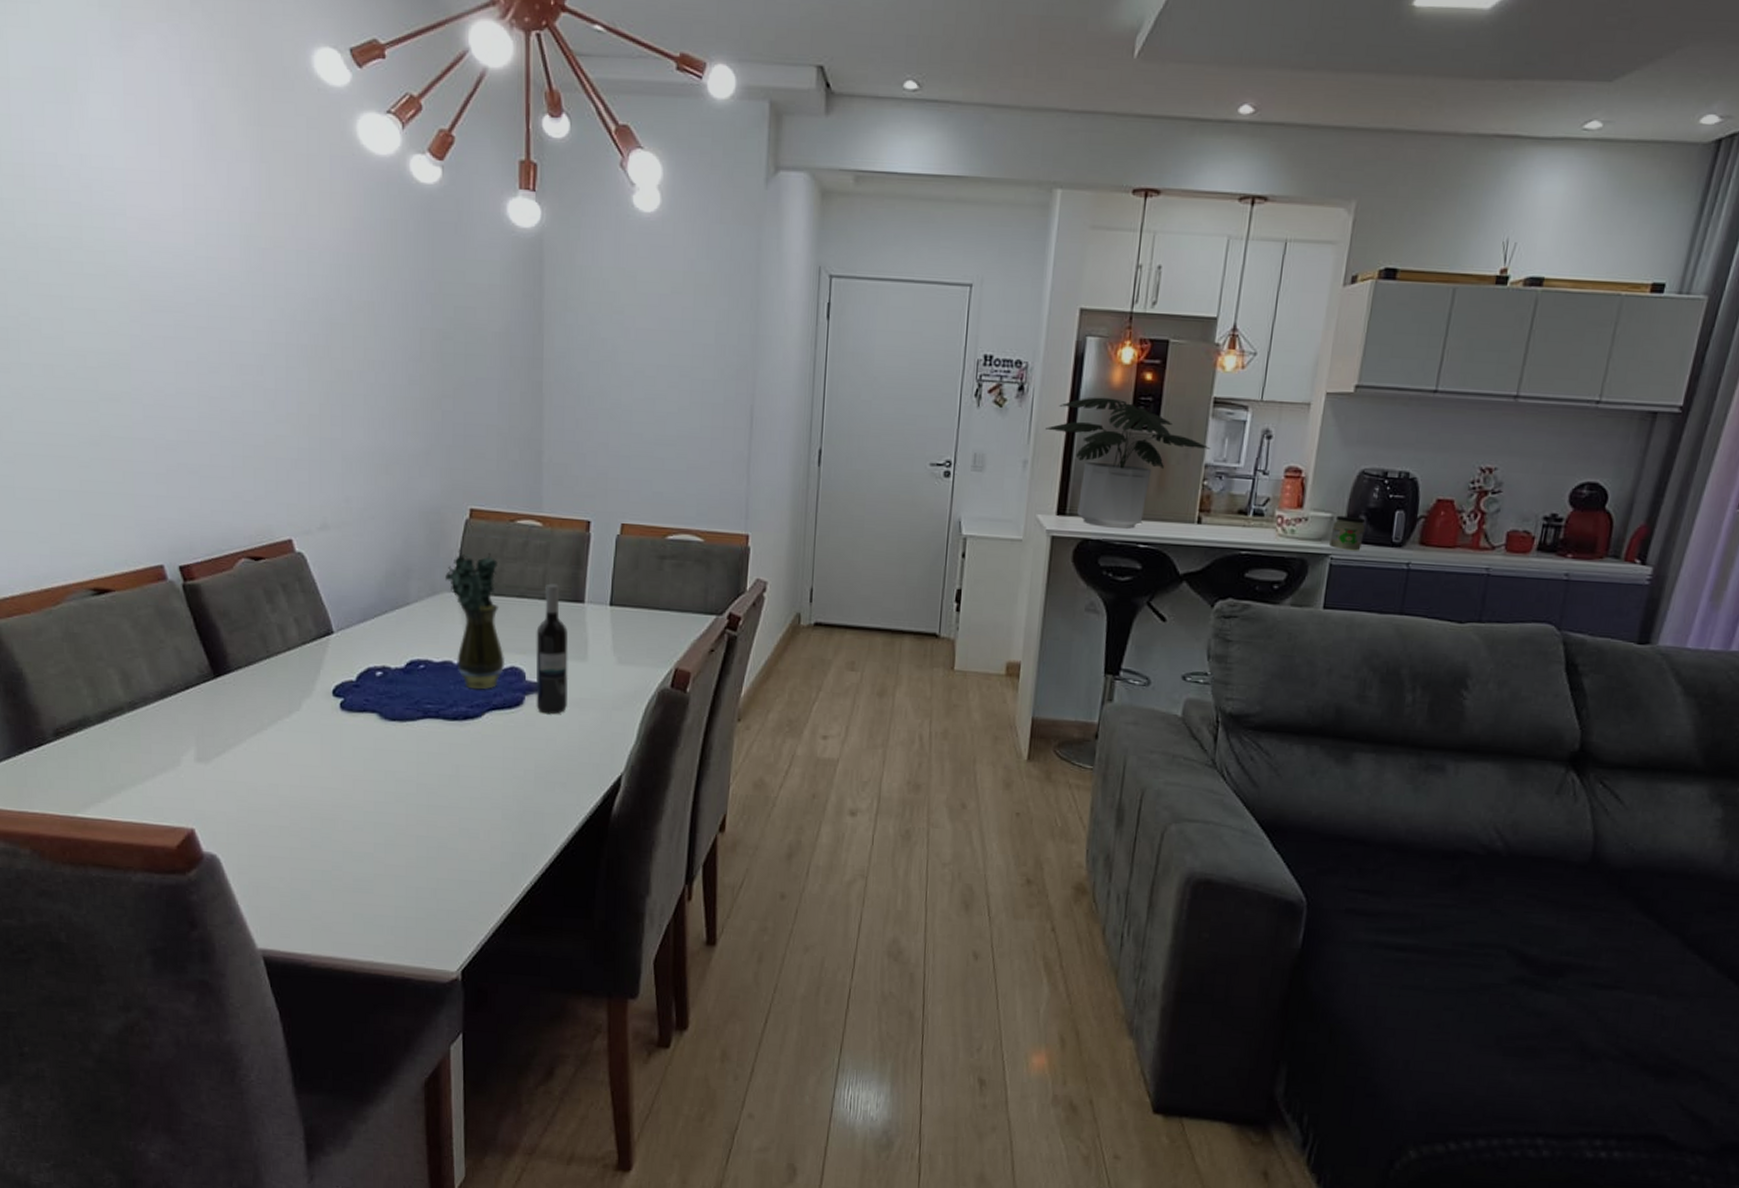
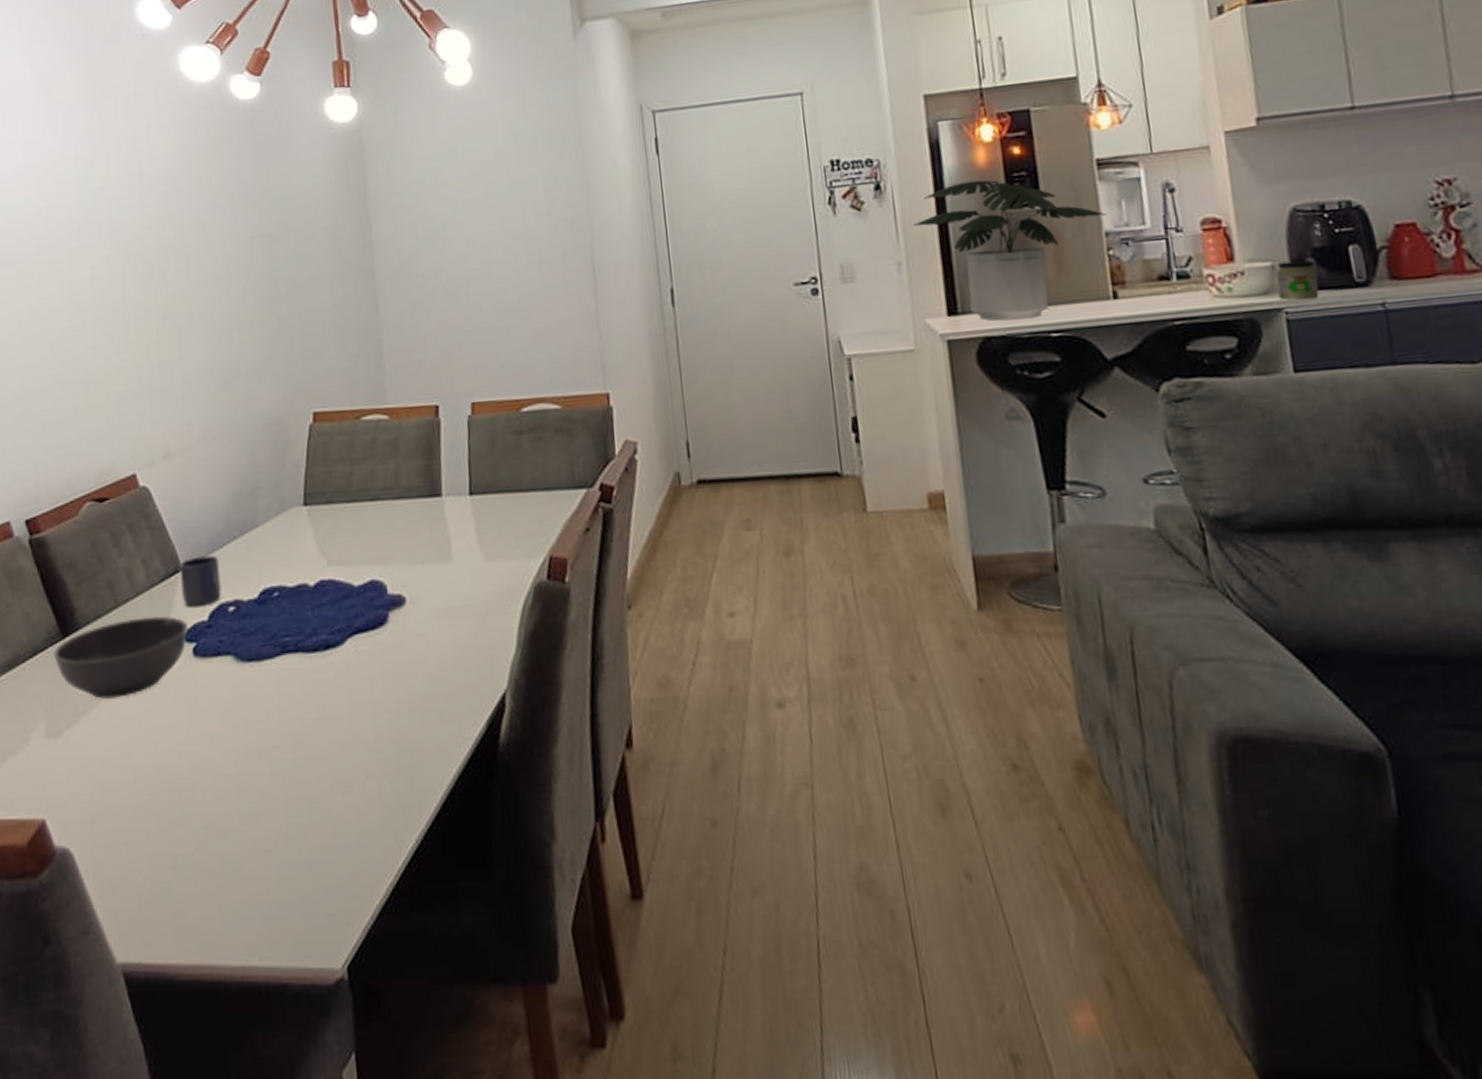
bowl: none [204,669,337,736] -> present [53,616,188,699]
mug: none [331,623,371,667] -> present [179,555,222,606]
vase: present [445,548,506,690] -> none [293,457,364,613]
wine bottle: present [535,583,569,714] -> none [393,479,436,631]

